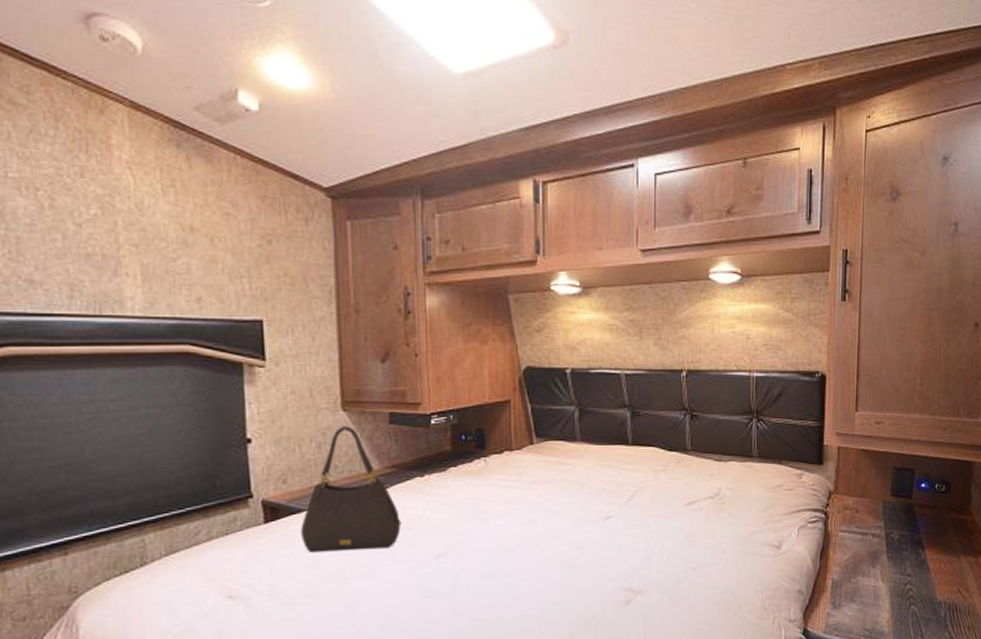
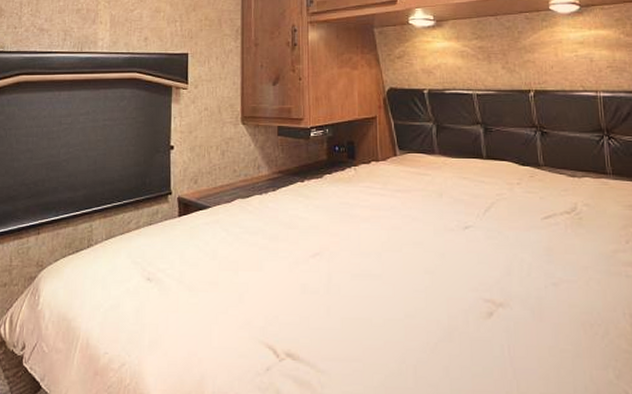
handbag: present [301,425,402,553] -> none [205,136,285,245]

